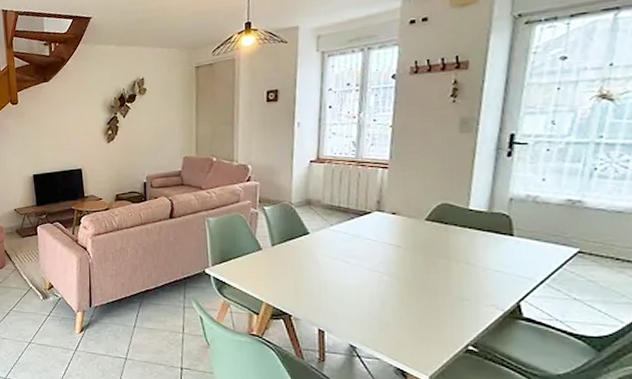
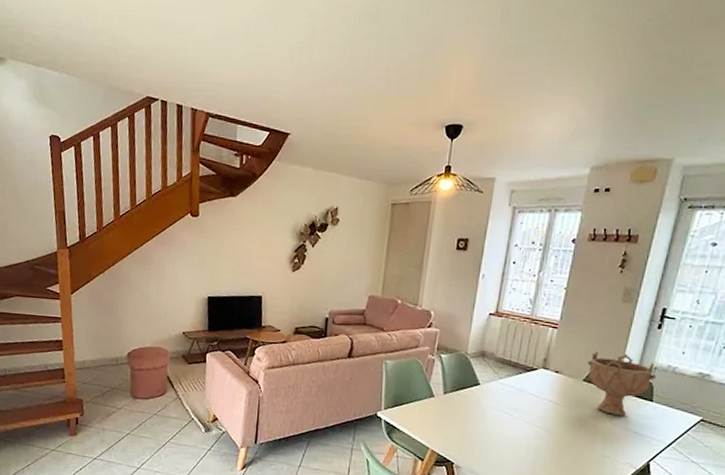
decorative bowl: none [427,187,514,254] -> present [587,352,657,416]

